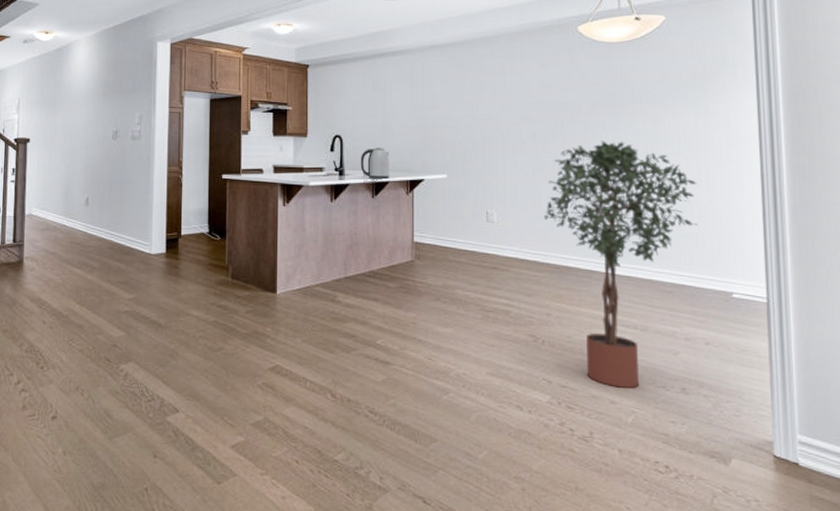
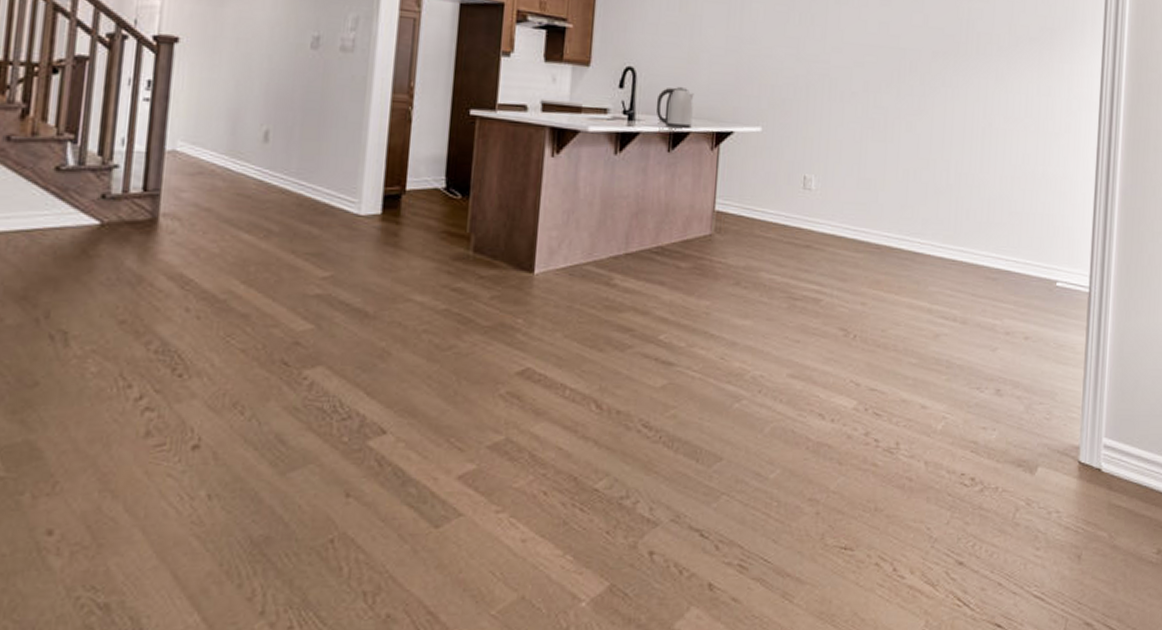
potted tree: present [543,141,698,388] -> none [868,97,1034,390]

